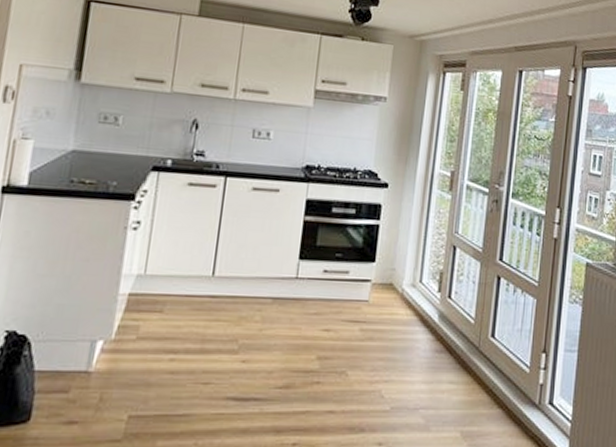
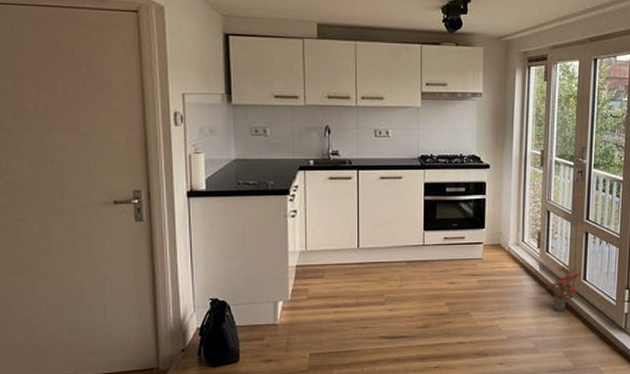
potted plant: none [442,307,490,376] -> present [543,258,582,311]

